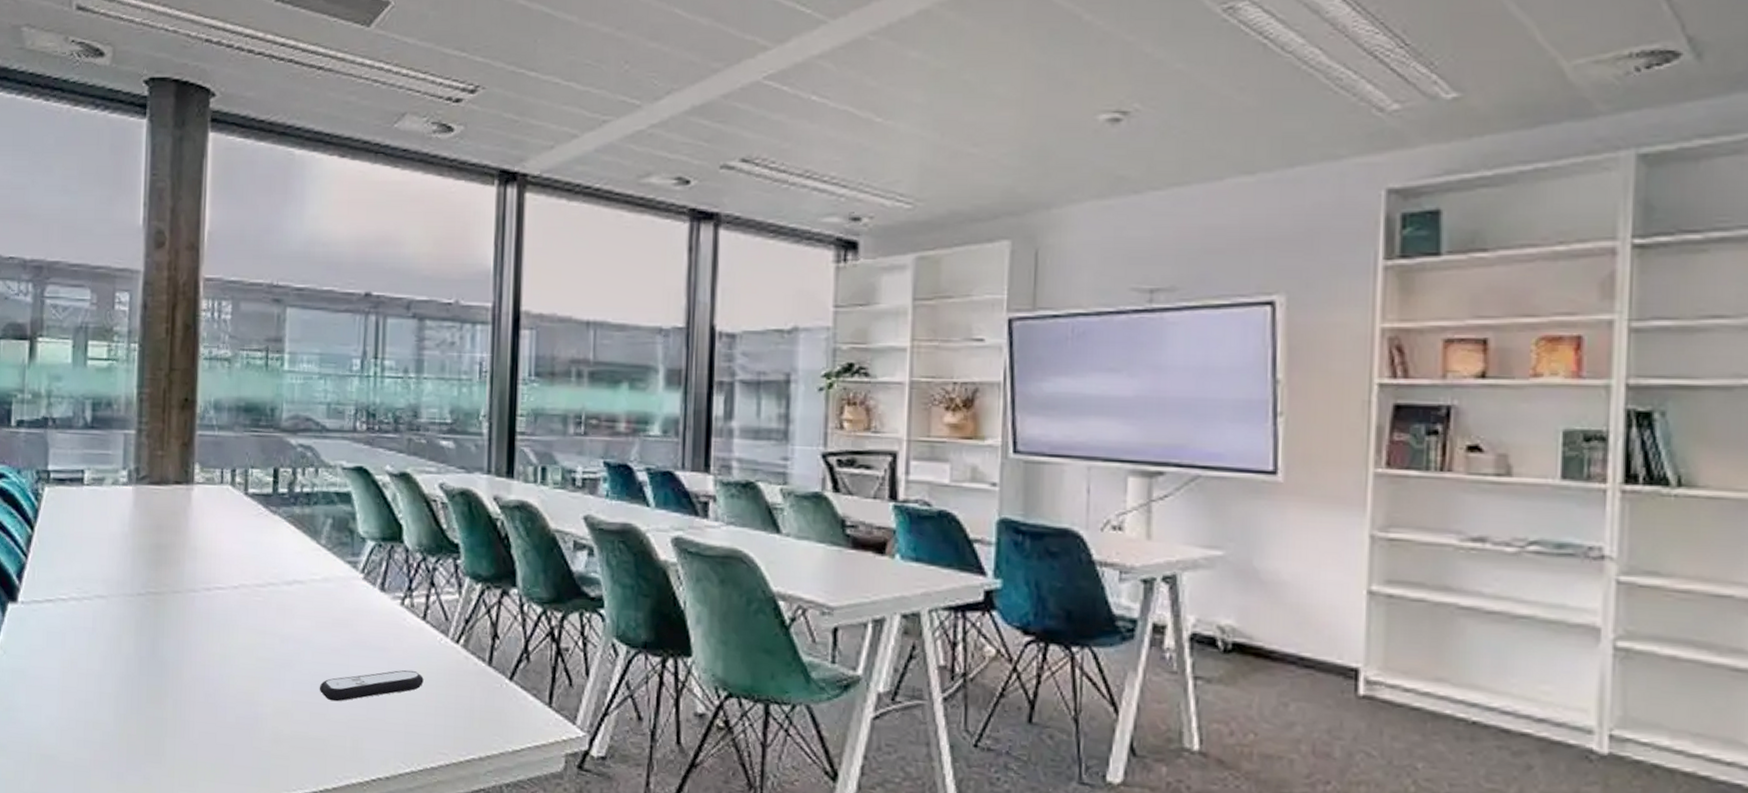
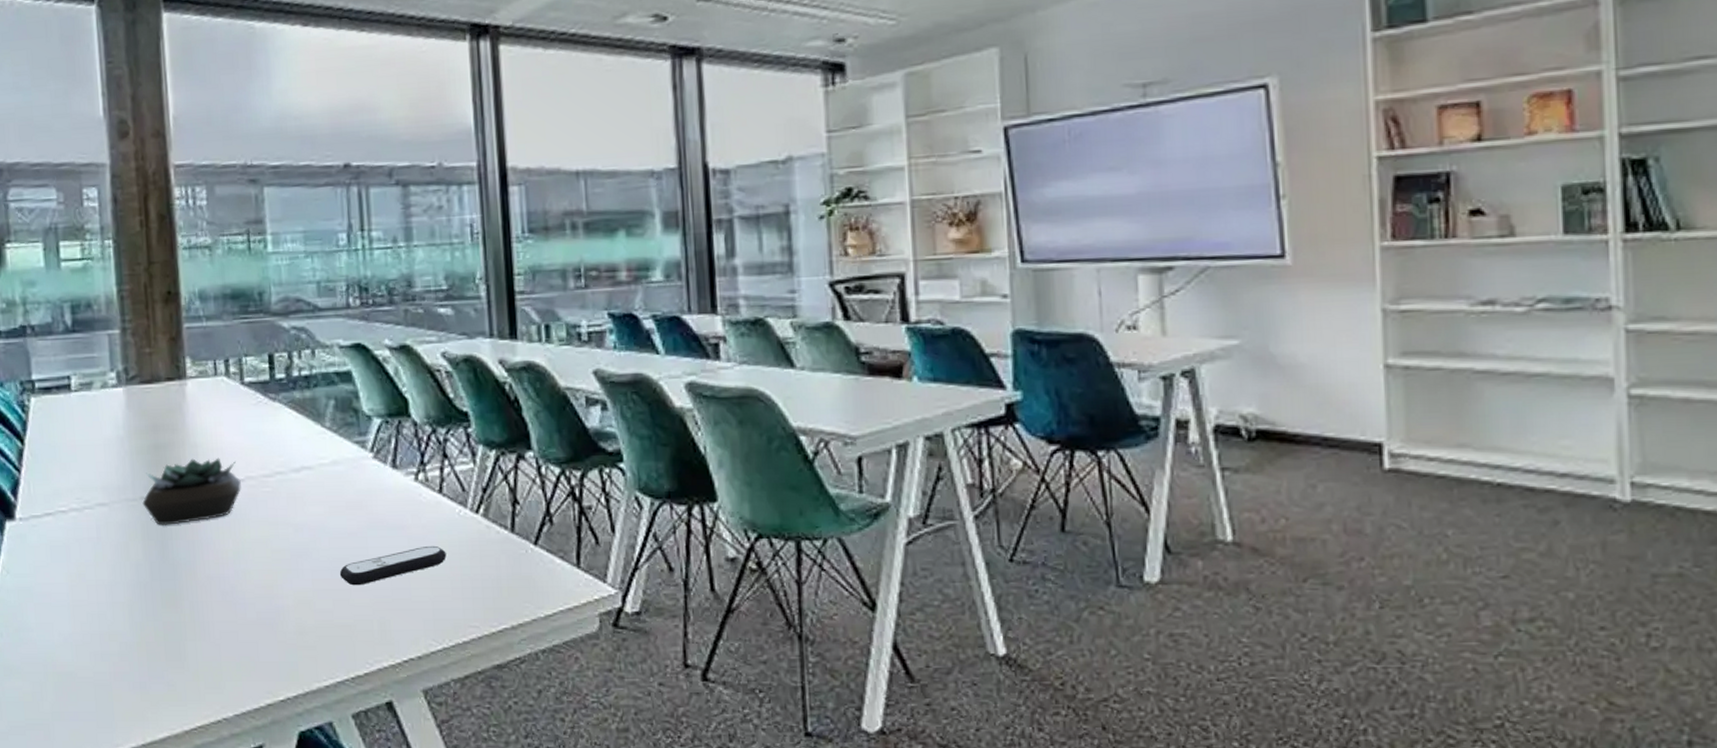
succulent plant: none [139,561,235,624] -> present [142,457,241,525]

